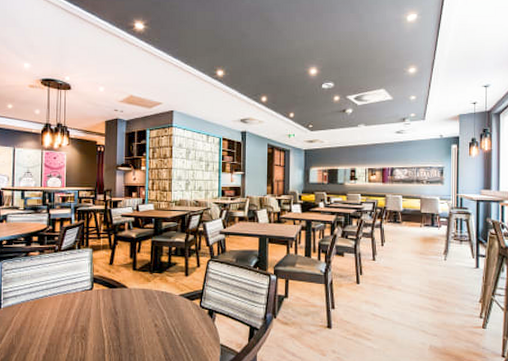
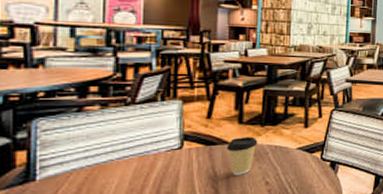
coffee cup: none [124,282,148,316] -> present [226,136,258,175]

